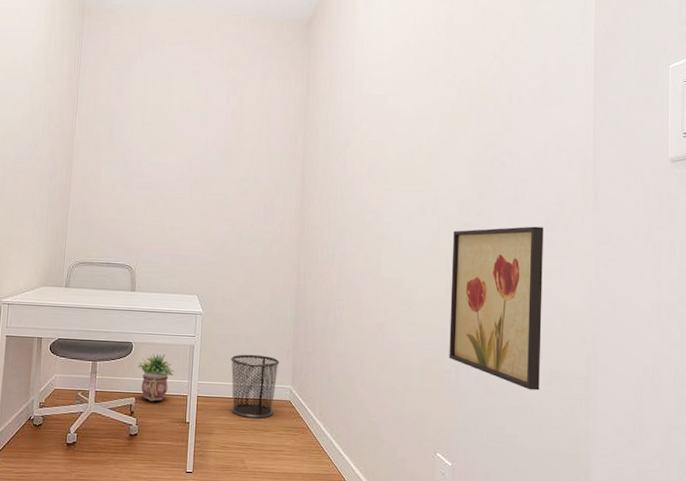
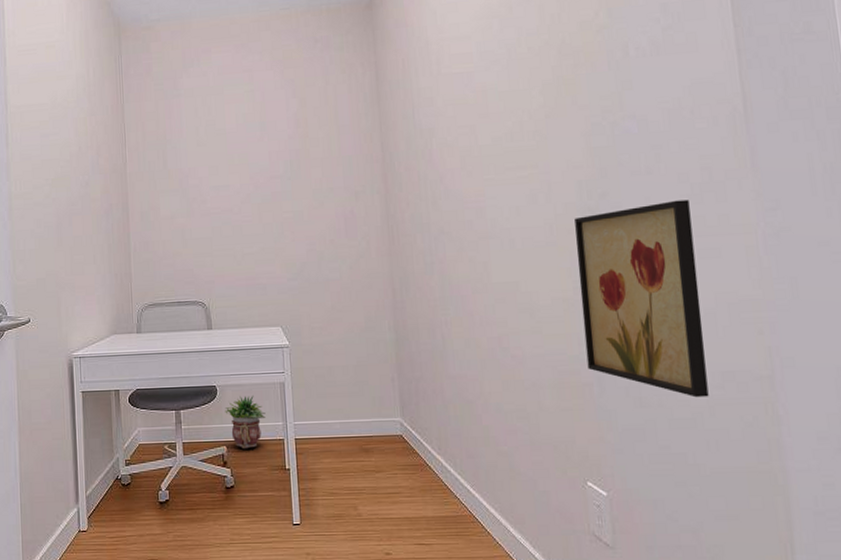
waste bin: present [231,354,280,418] -> none [328,386,385,458]

